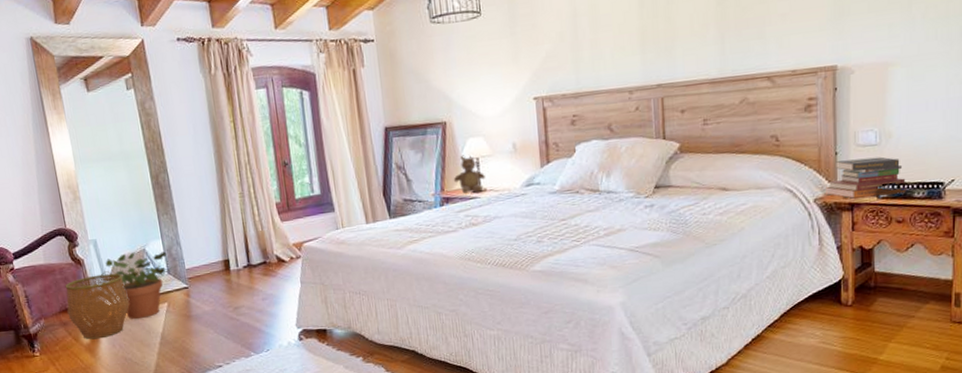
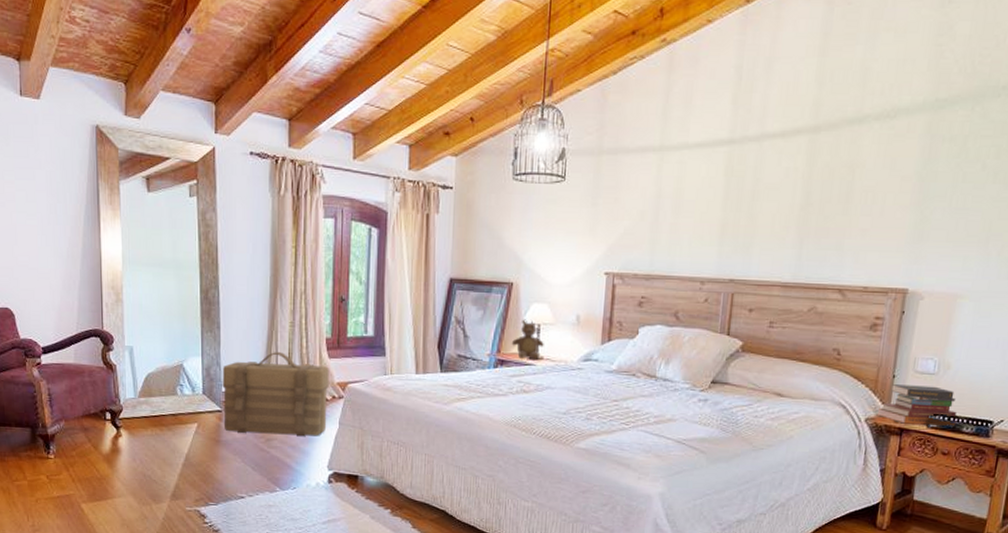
basket: present [65,271,130,340] -> none [90,381,157,450]
potted plant: present [103,251,176,319] -> none [134,365,212,436]
suitcase: none [182,222,290,305] -> present [222,351,329,436]

